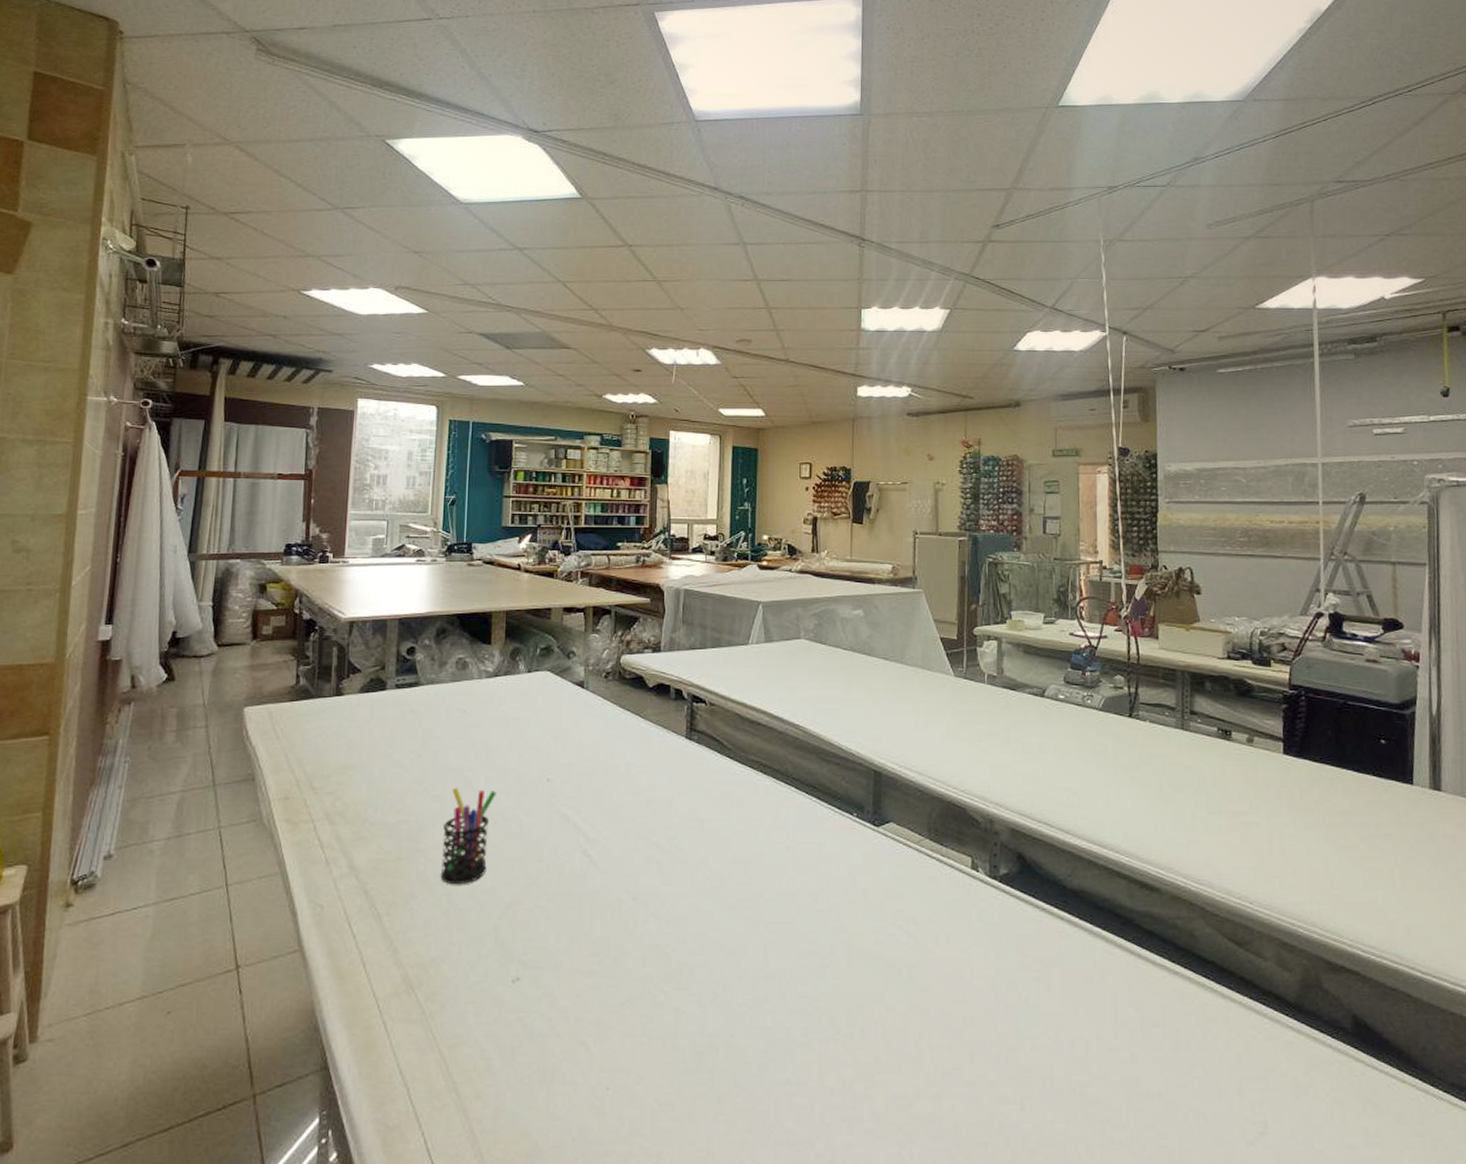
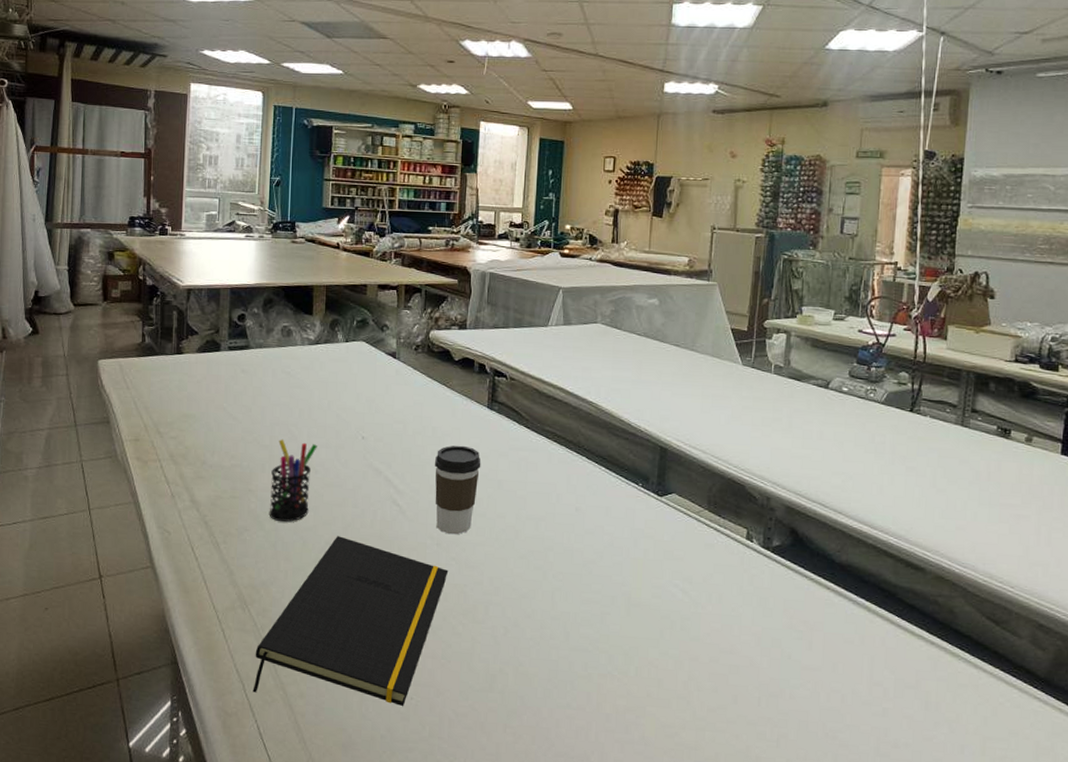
notepad: none [419,897,647,1099] -> present [252,536,449,706]
coffee cup: none [629,782,681,886] -> present [435,445,481,535]

